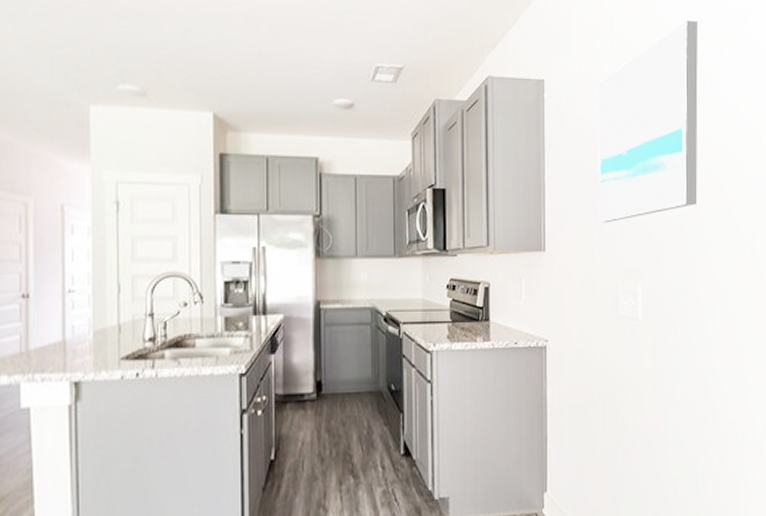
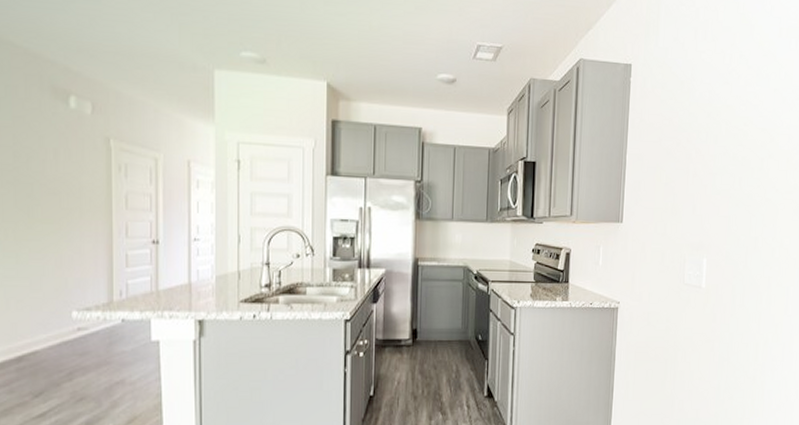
wall art: present [597,19,698,223] -> none [672,13,777,200]

